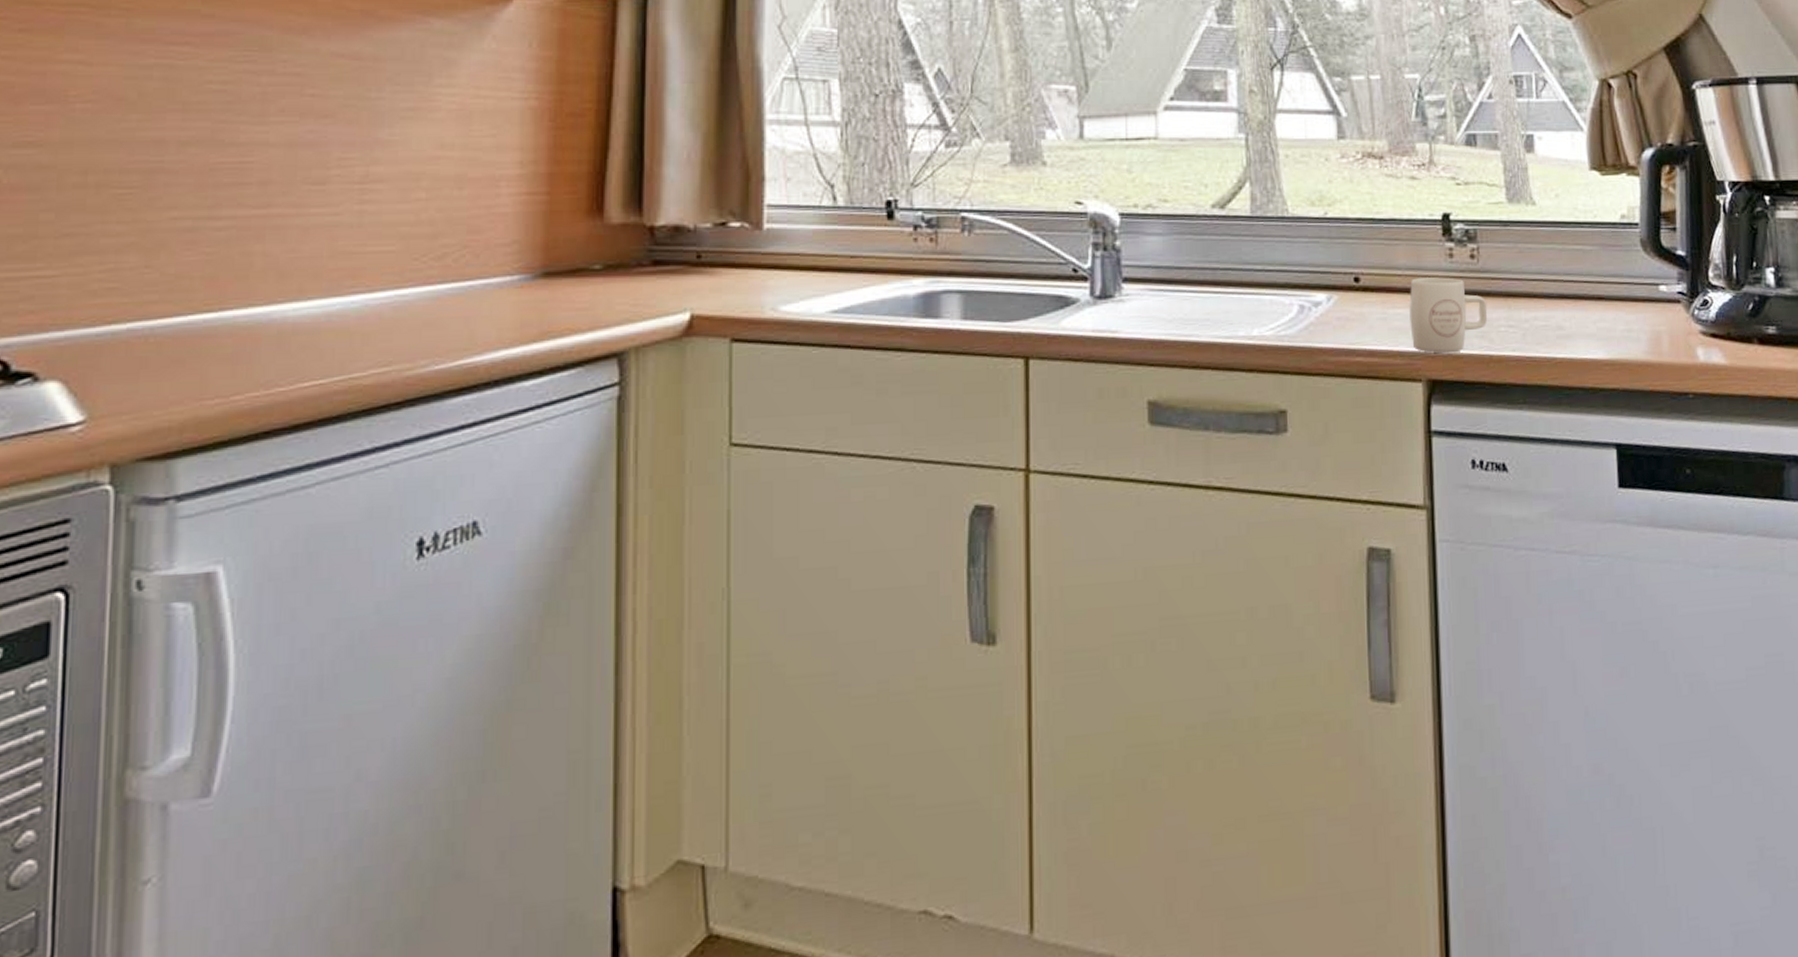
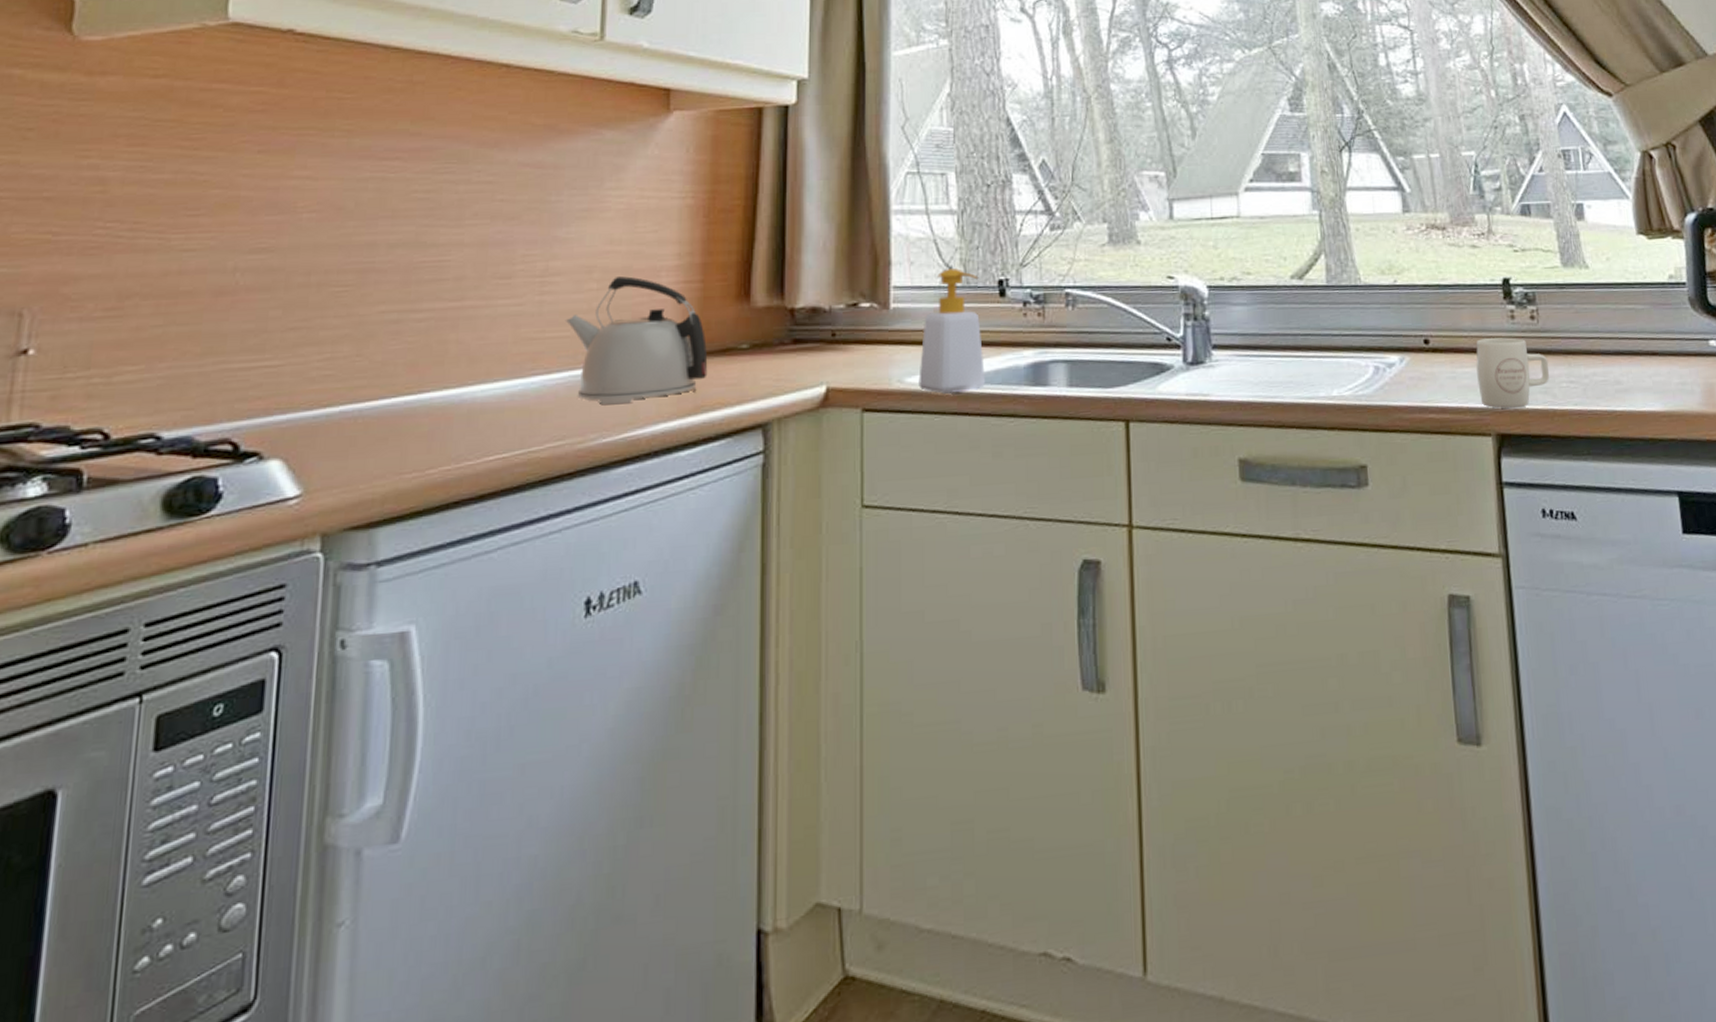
kettle: none [389,186,555,329] -> present [565,276,708,406]
soap bottle: none [795,187,869,324] -> present [918,268,985,394]

